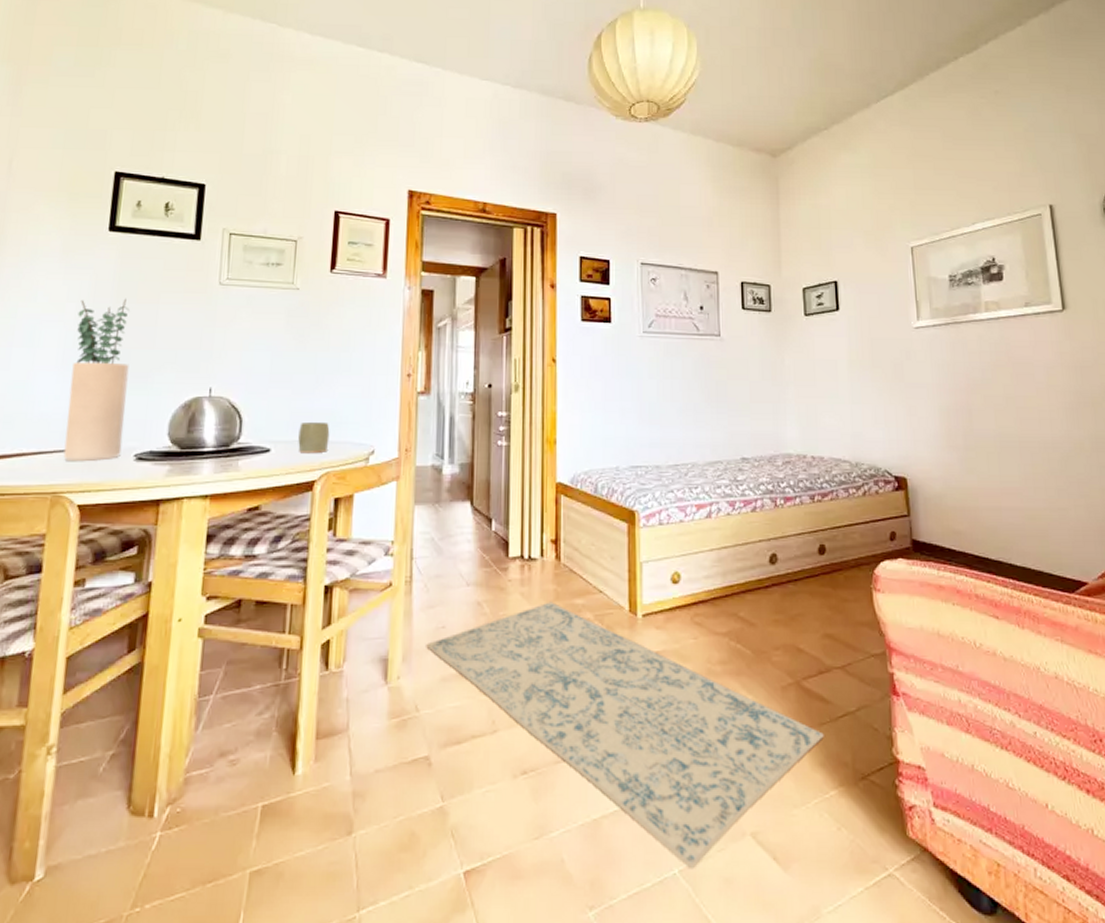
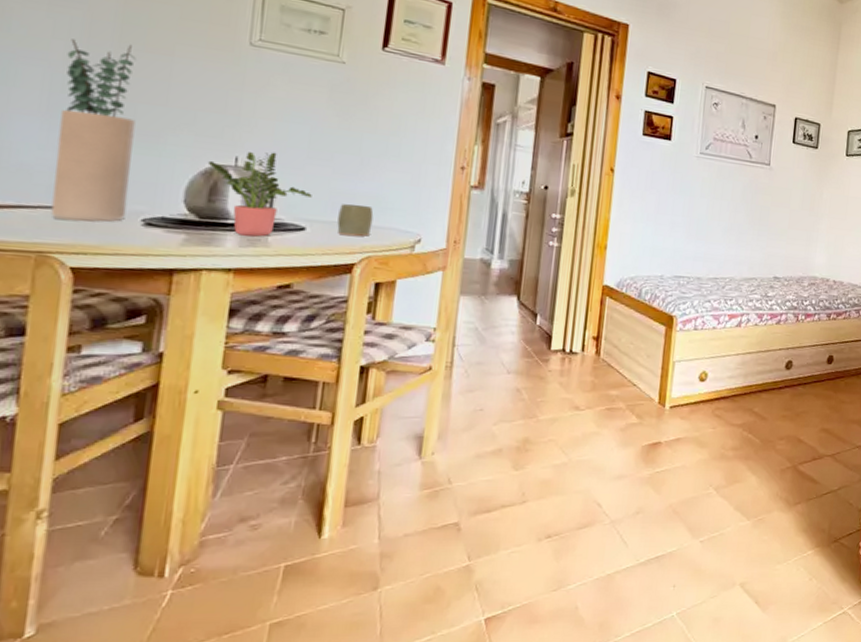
potted plant: none [187,380,275,462] -> present [207,152,312,237]
rug: present [426,602,824,870] -> none [462,391,810,612]

